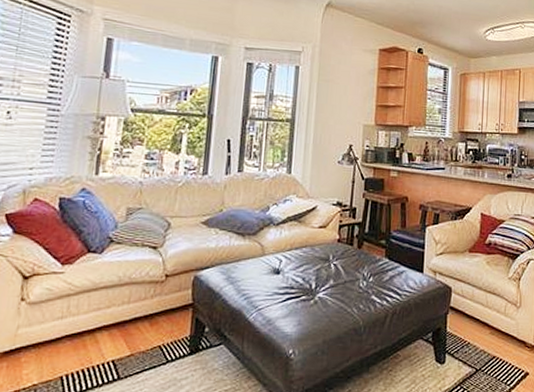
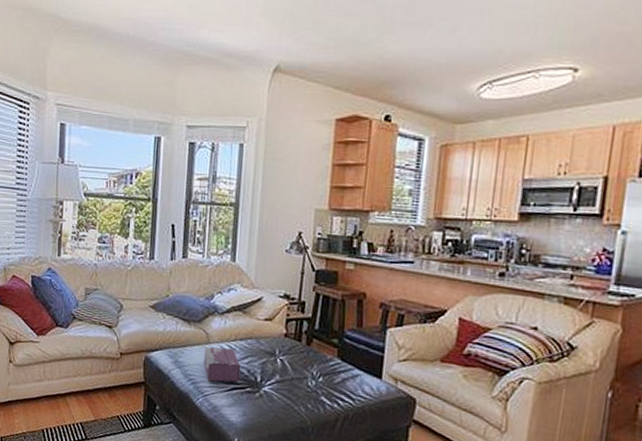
tissue box: none [258,258,296,294] -> present [203,346,241,382]

